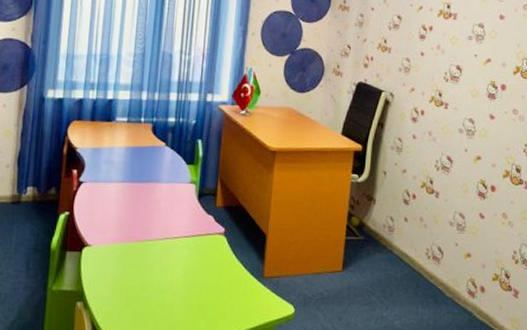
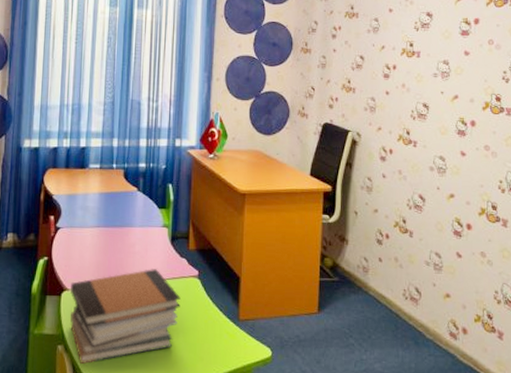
book stack: none [90,225,205,322] -> present [70,269,181,365]

